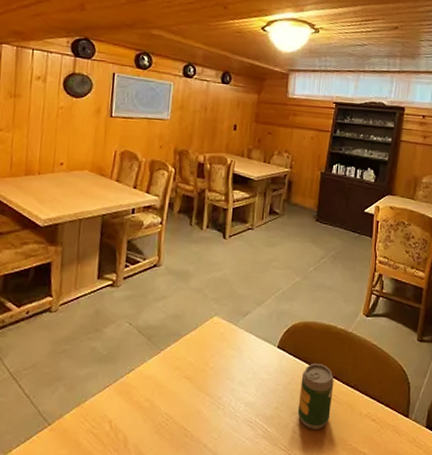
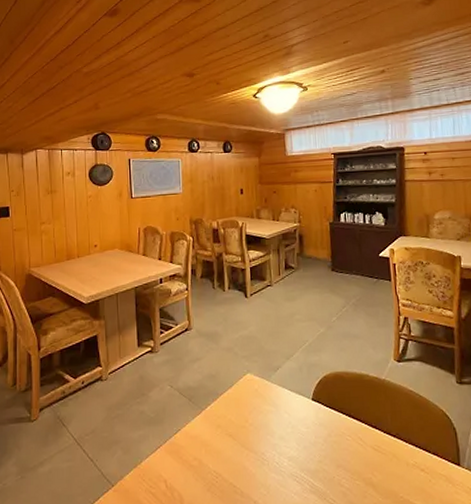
soda can: present [297,363,334,430] -> none [340,413,376,482]

